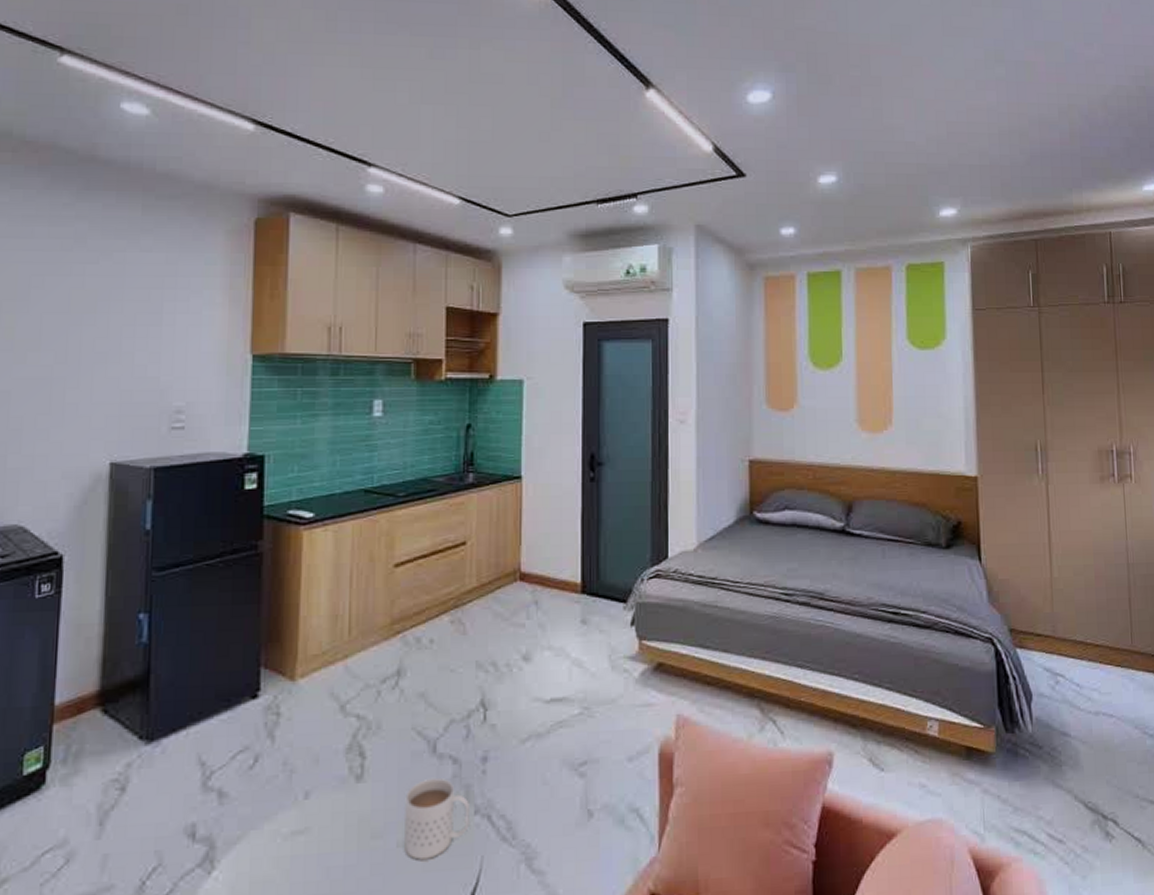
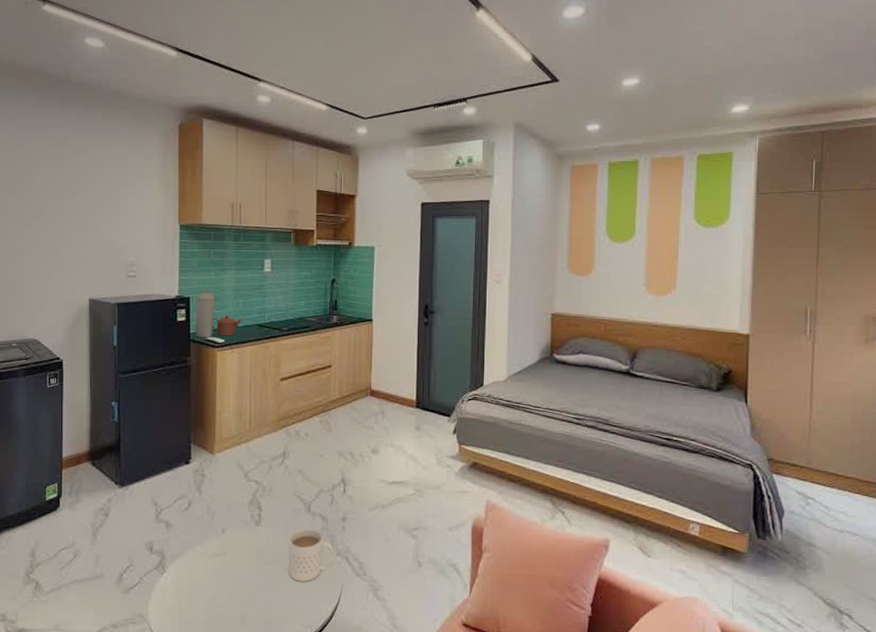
canister: none [270,443,303,512] -> present [195,289,216,338]
teapot: none [295,477,341,508] -> present [211,314,242,336]

